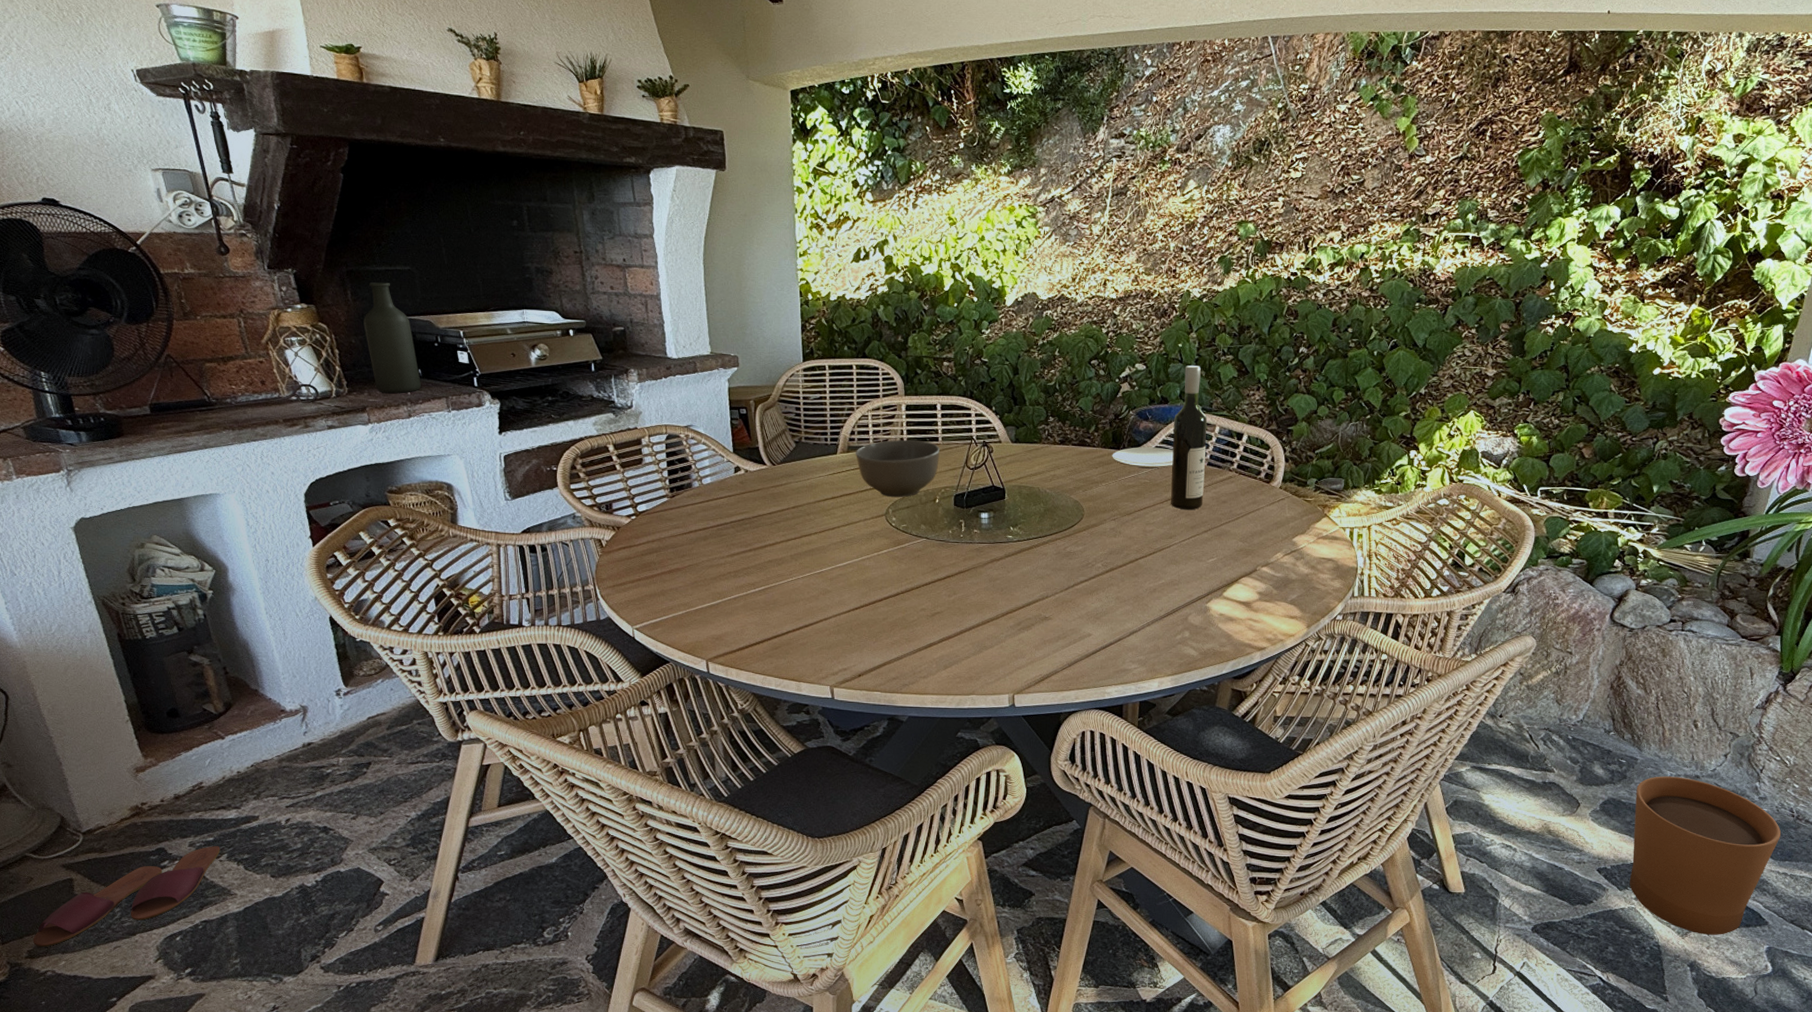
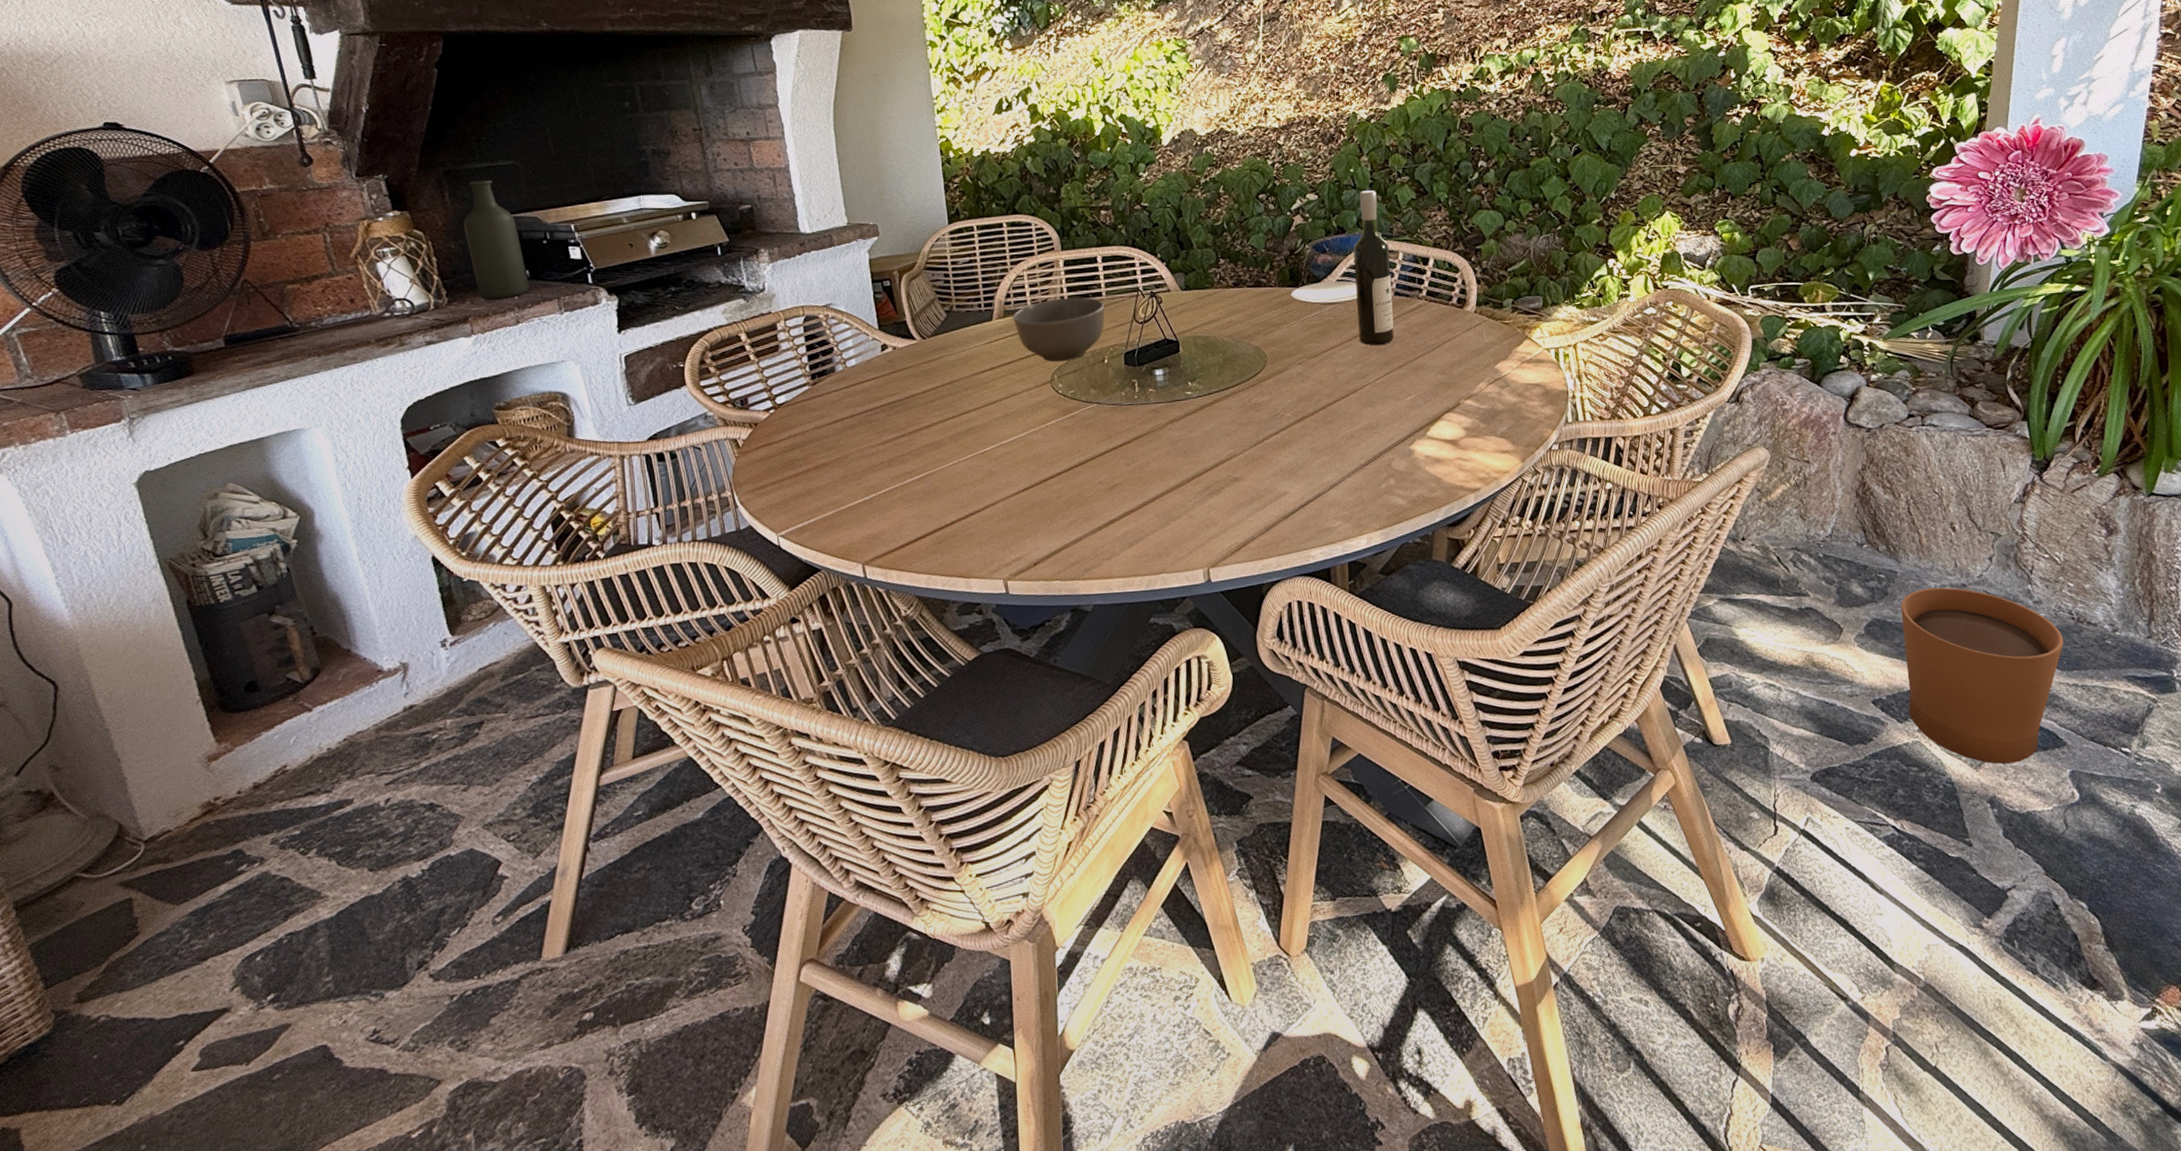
slippers: present [33,846,220,948] -> none [83,840,308,988]

